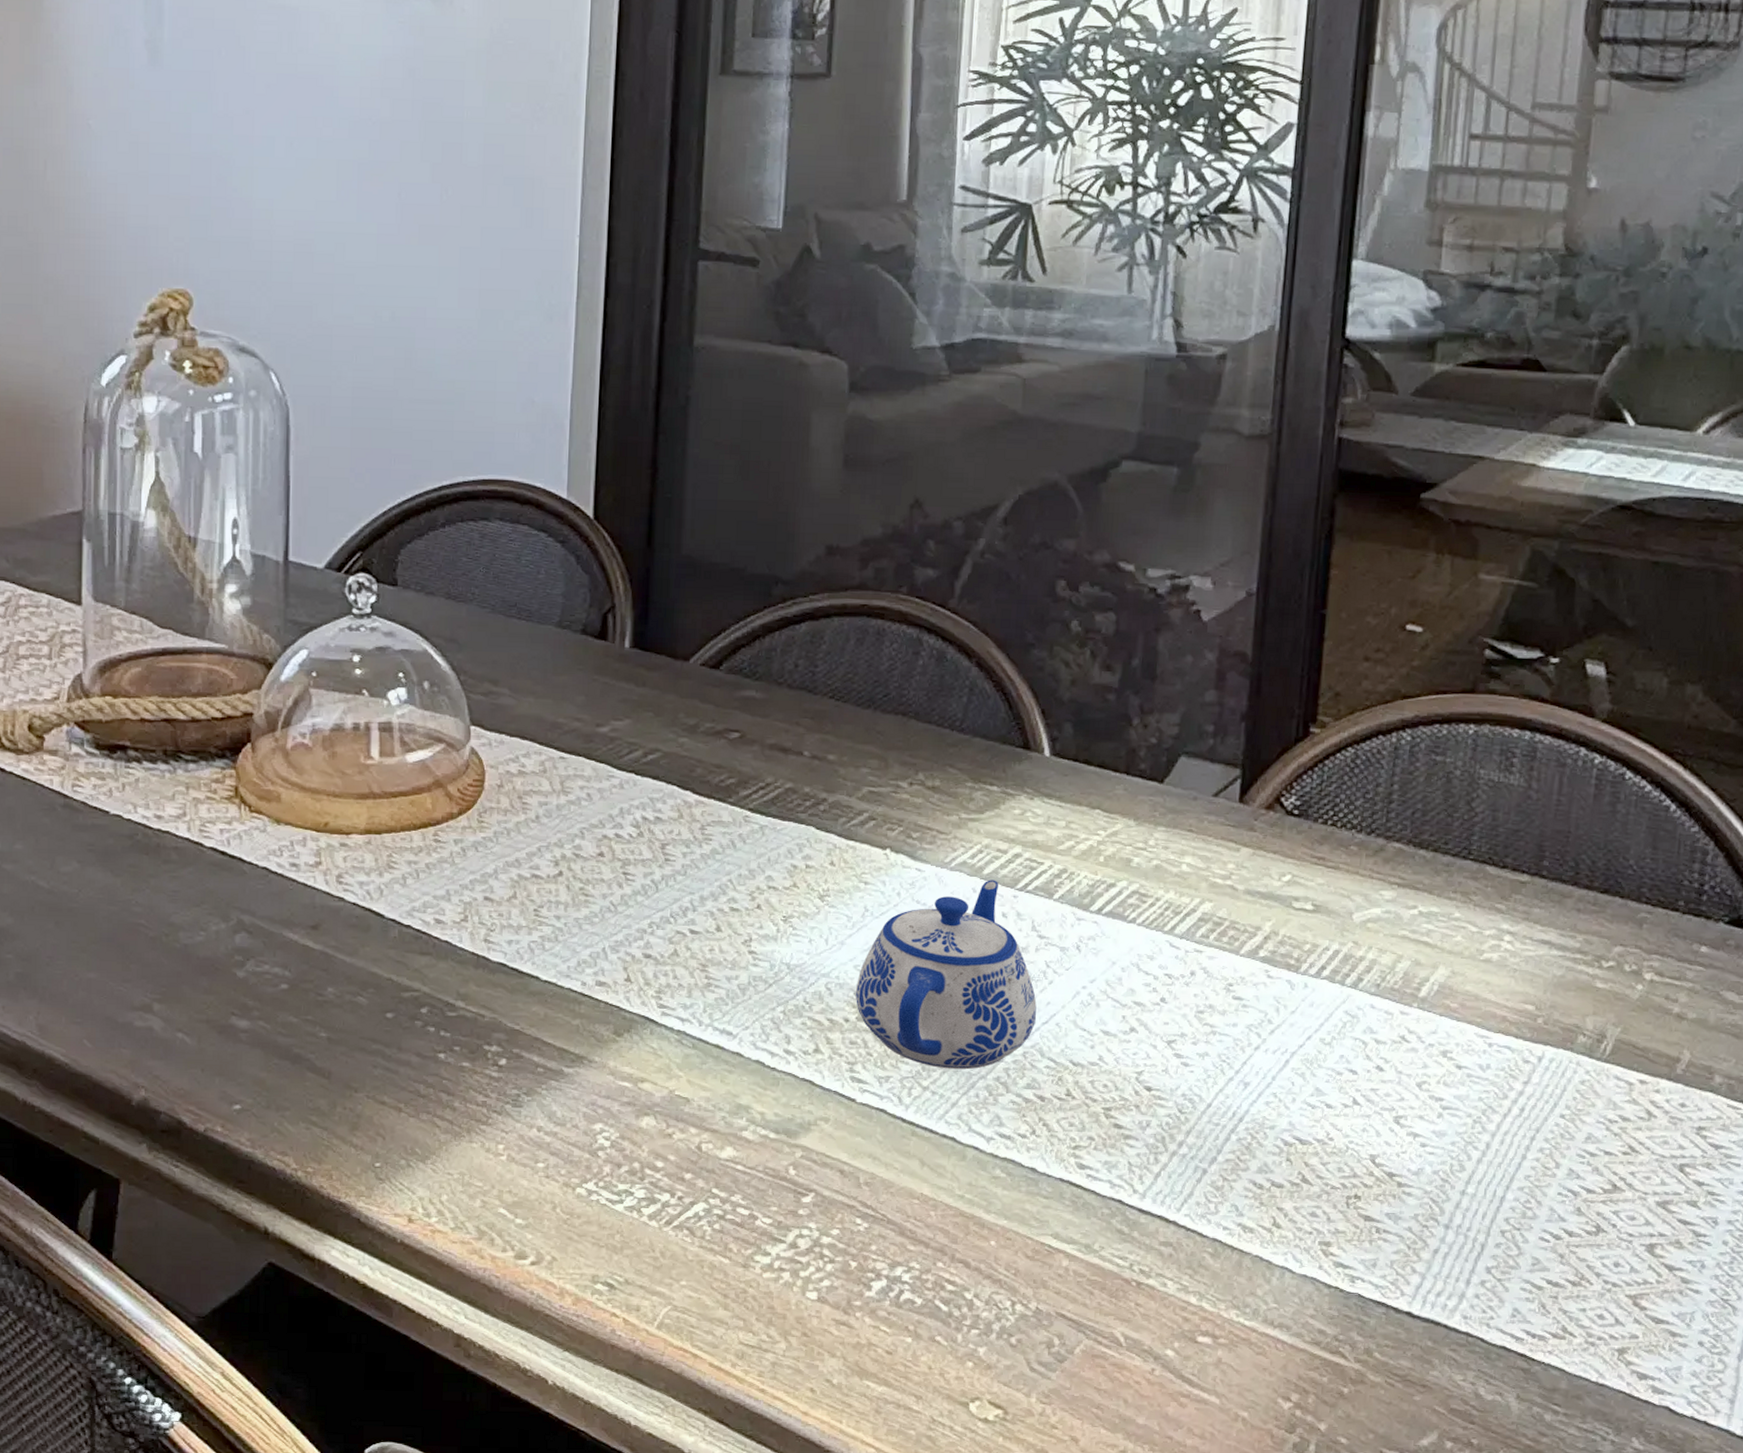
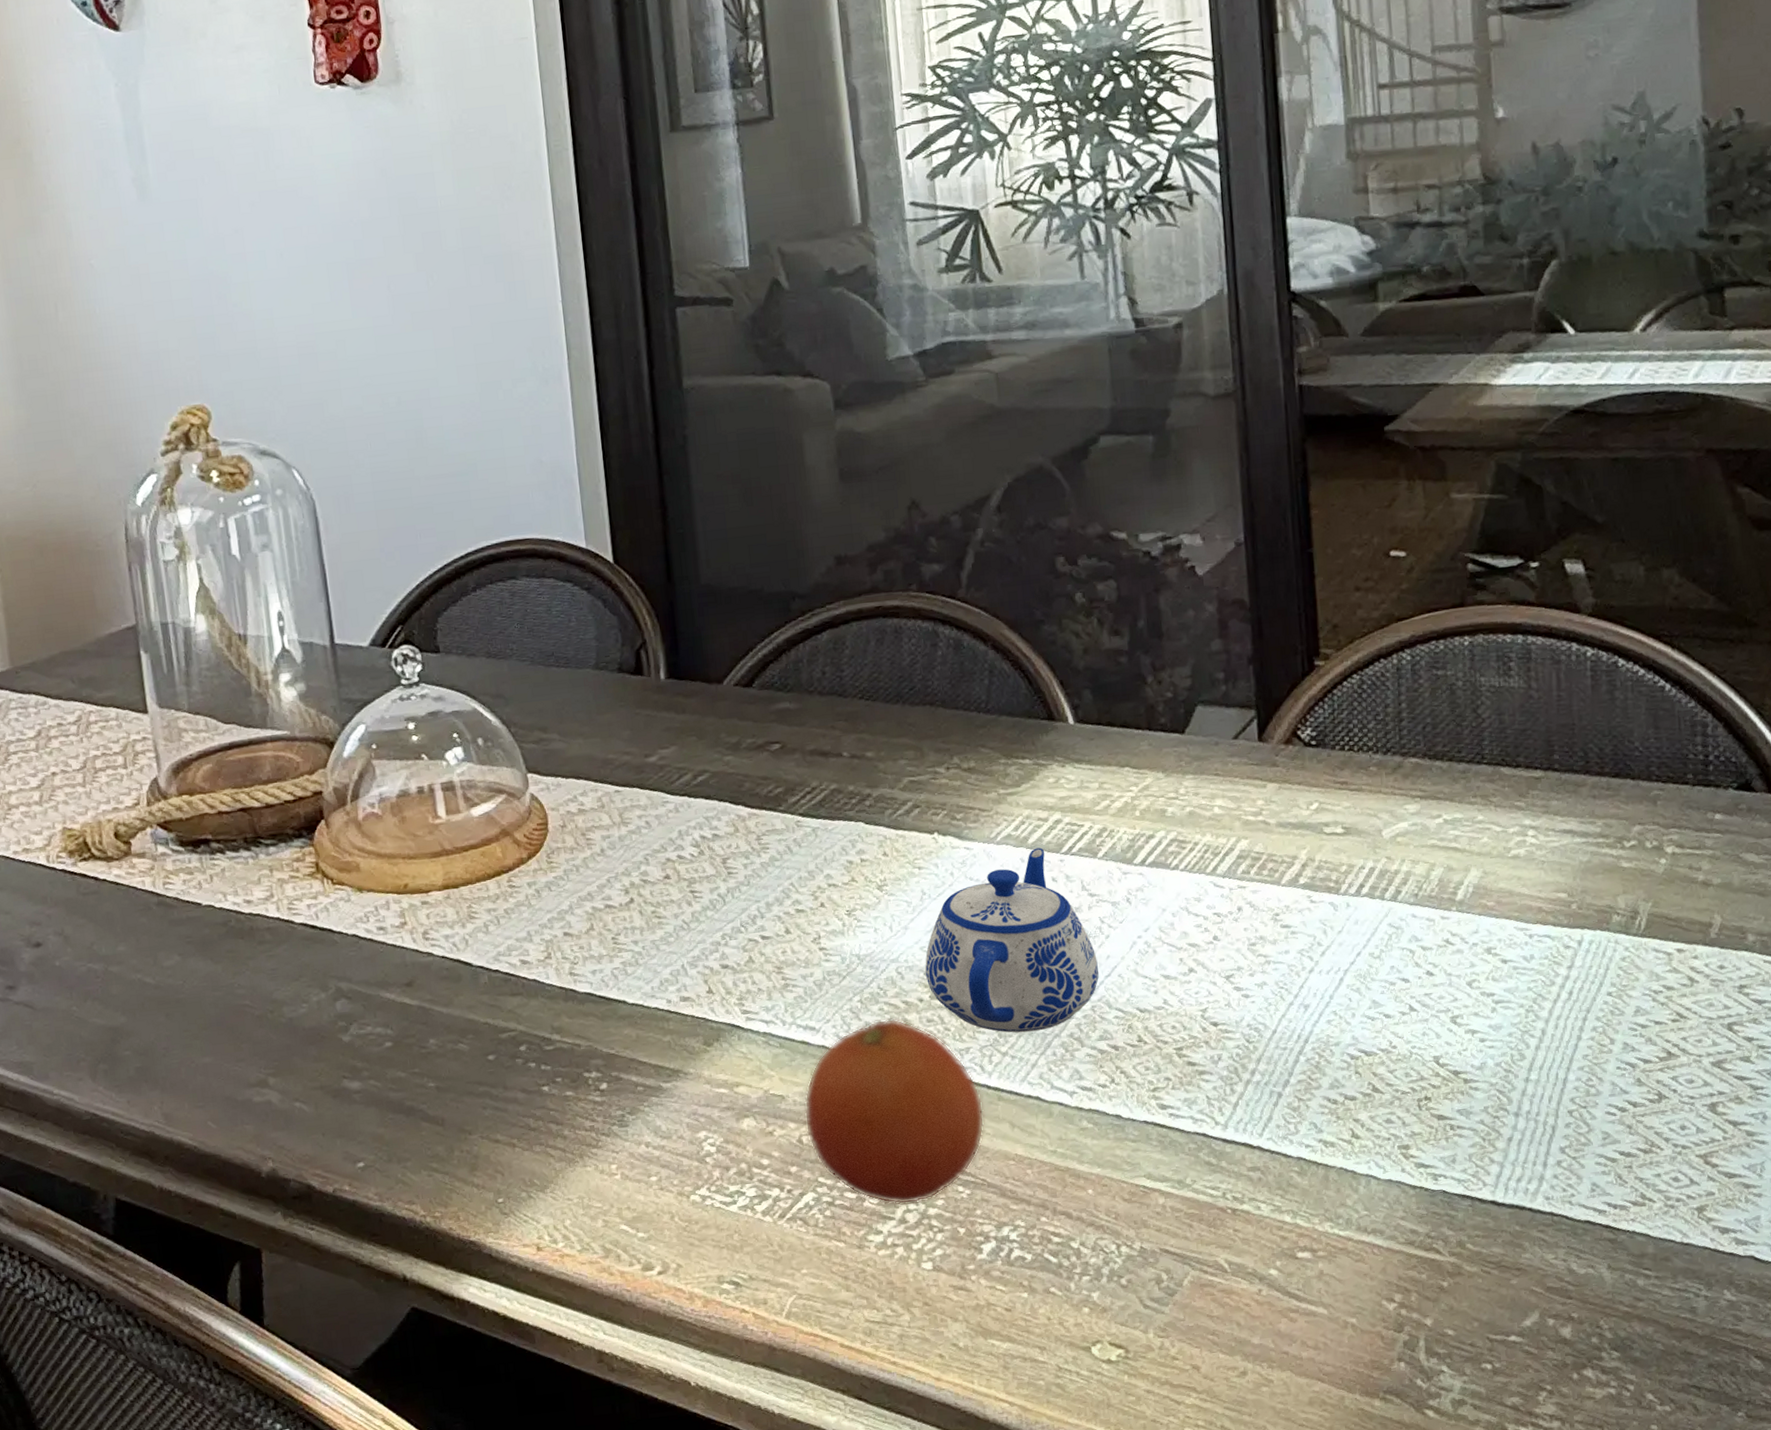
fruit: none [706,1034,895,1229] -> present [804,1018,985,1205]

